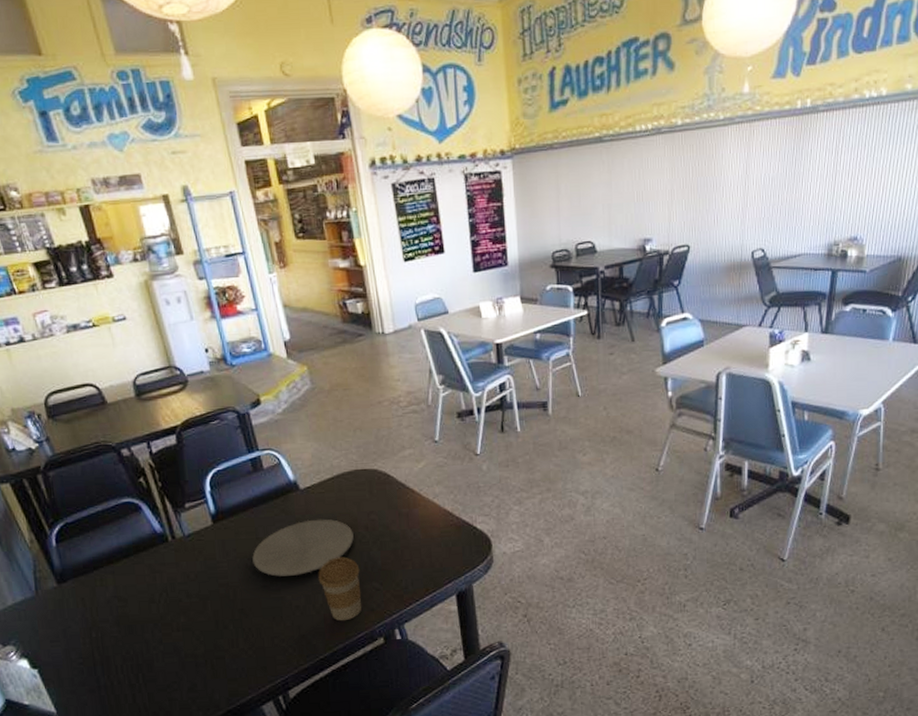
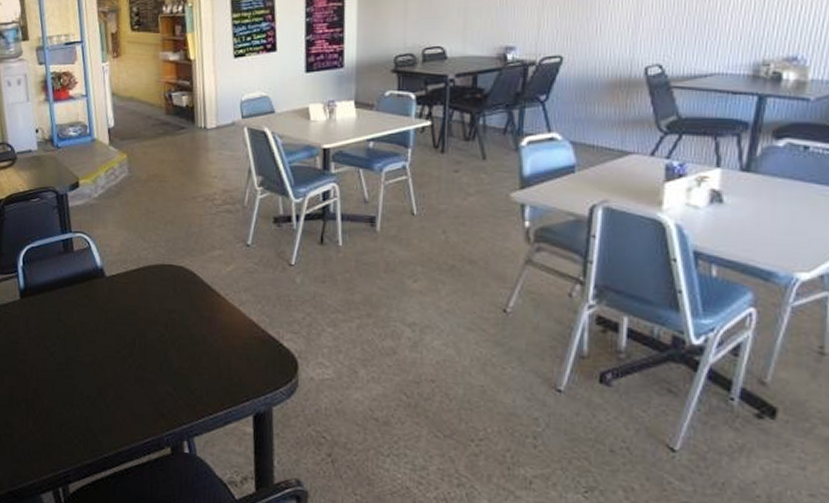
plate: present [252,519,354,577] -> none [52,308,152,365]
coffee cup: present [318,556,362,621] -> none [112,352,155,422]

